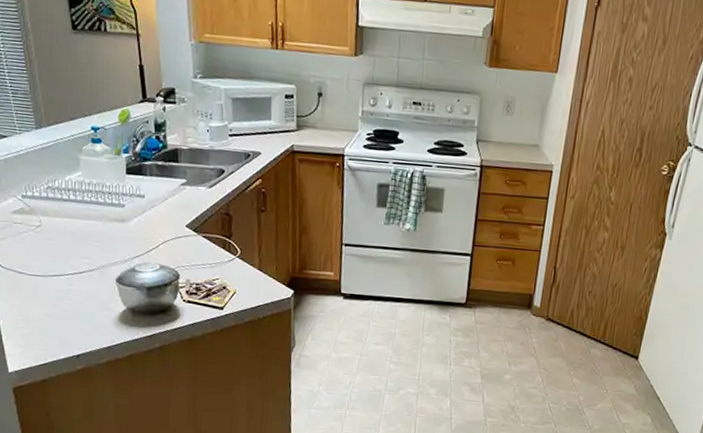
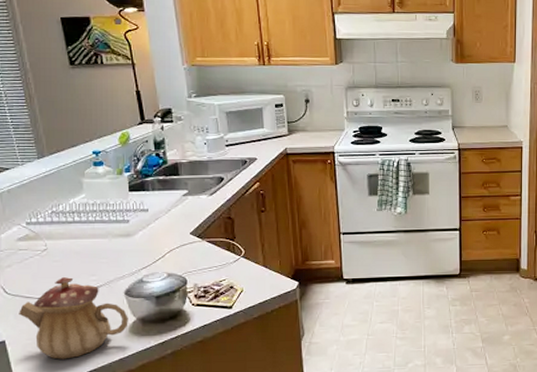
teapot: none [11,256,119,340] -> present [19,277,128,360]

